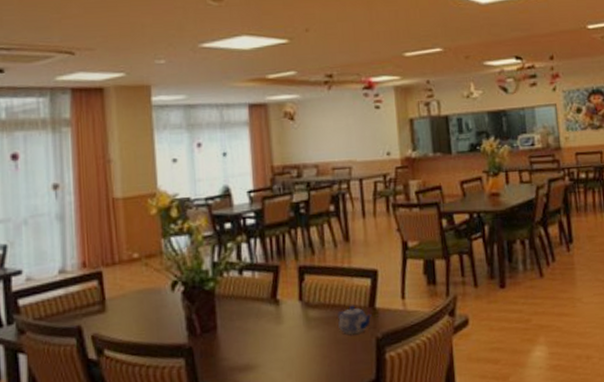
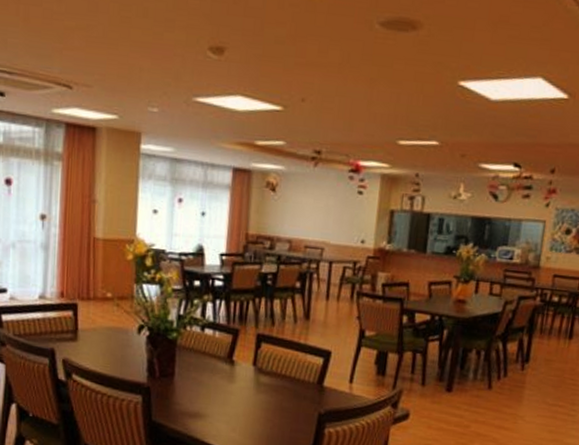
teapot: present [338,305,372,335] -> none [286,379,318,406]

